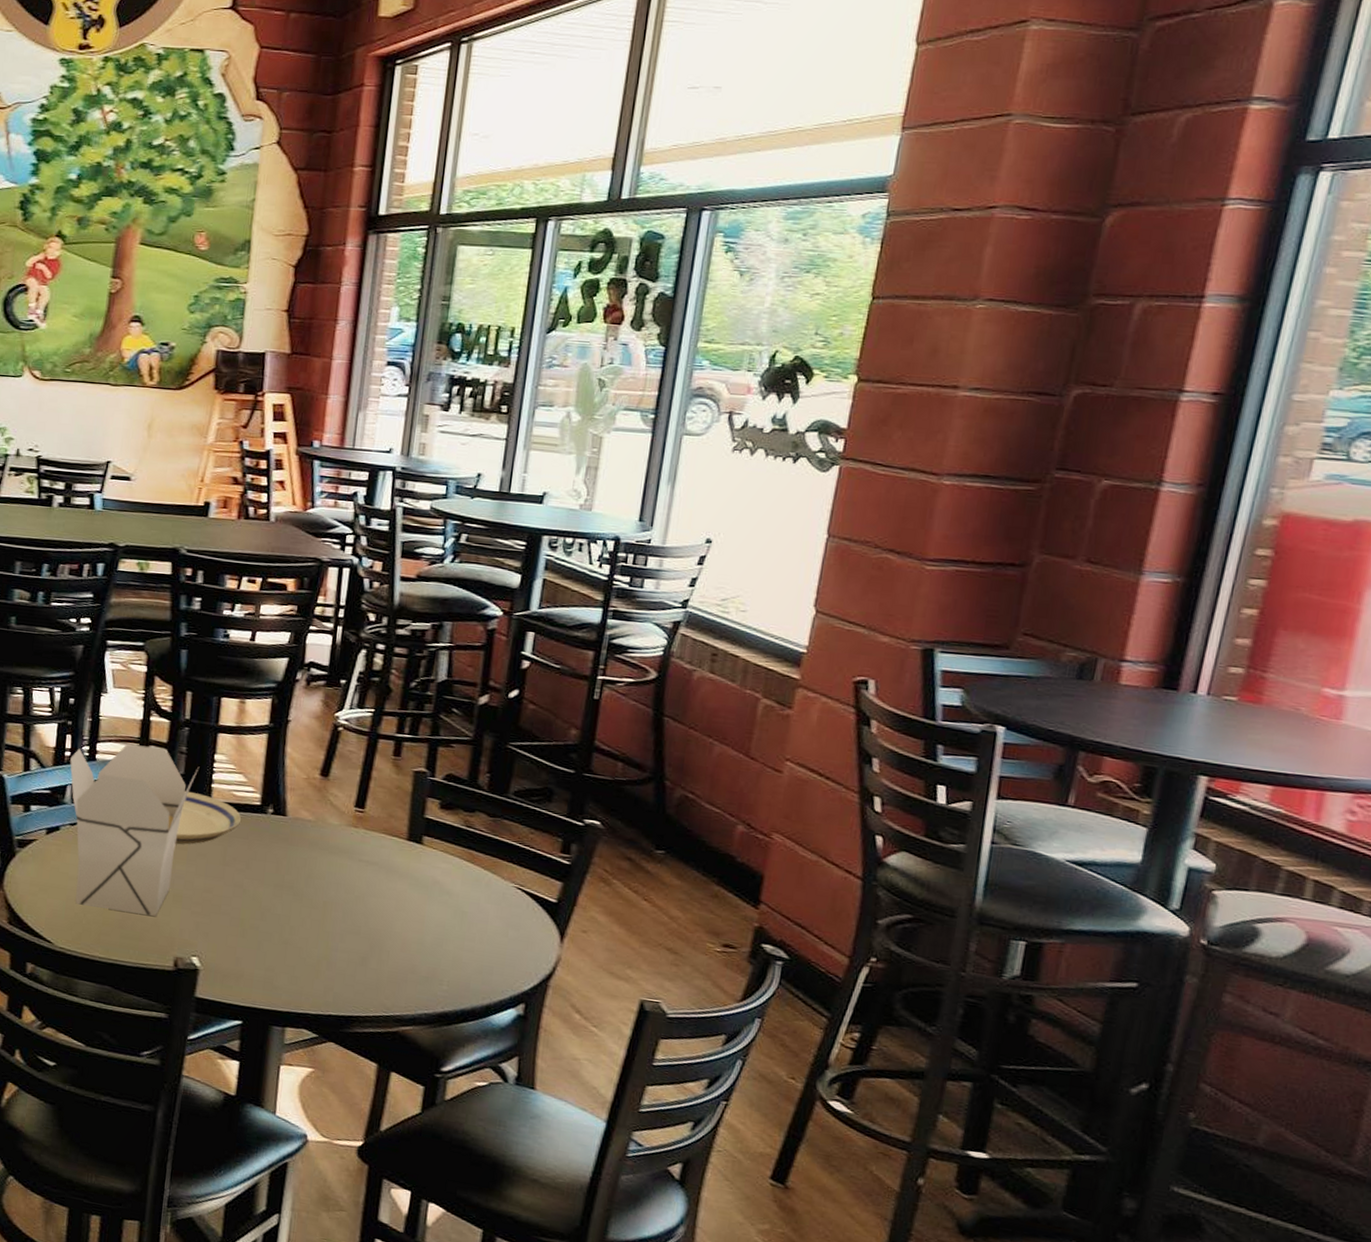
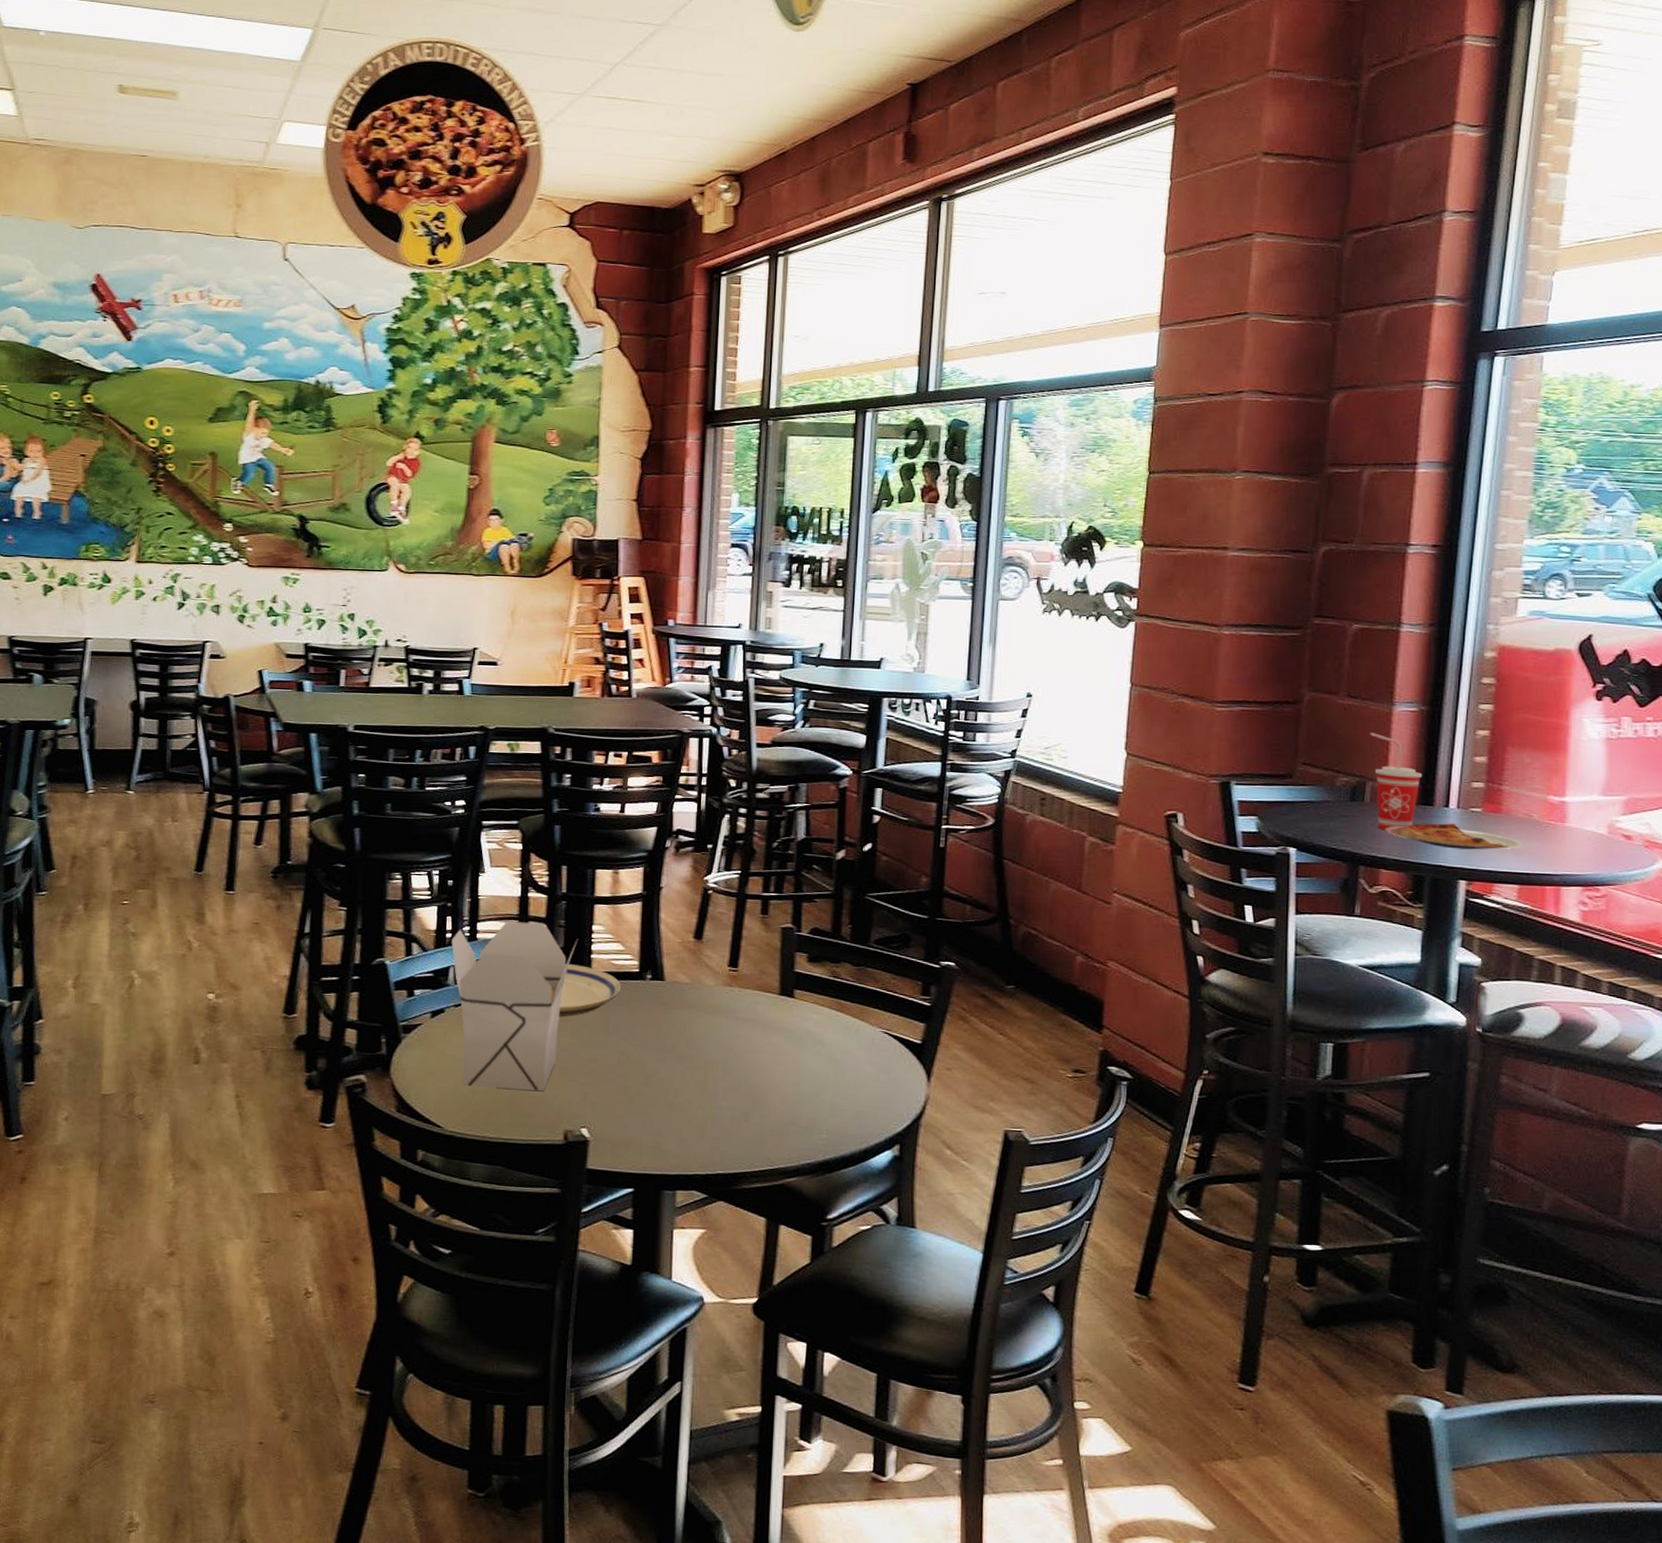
beverage cup: none [1107,604,1169,714] -> present [1370,733,1423,830]
pizza slice: none [1114,709,1287,744] -> present [1384,823,1525,850]

